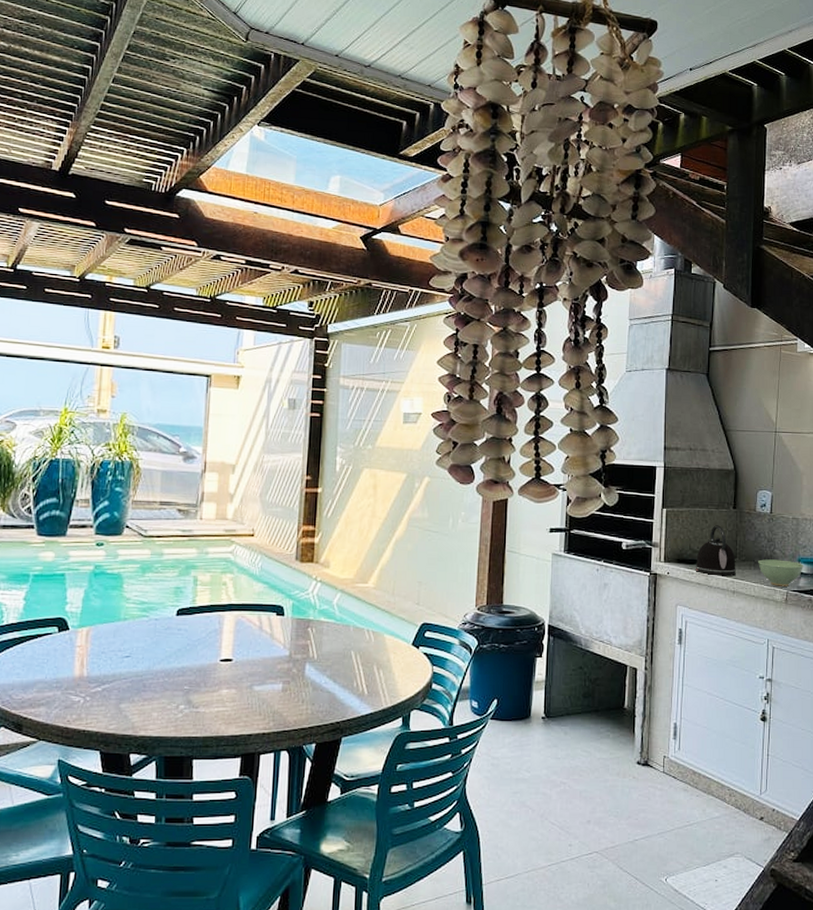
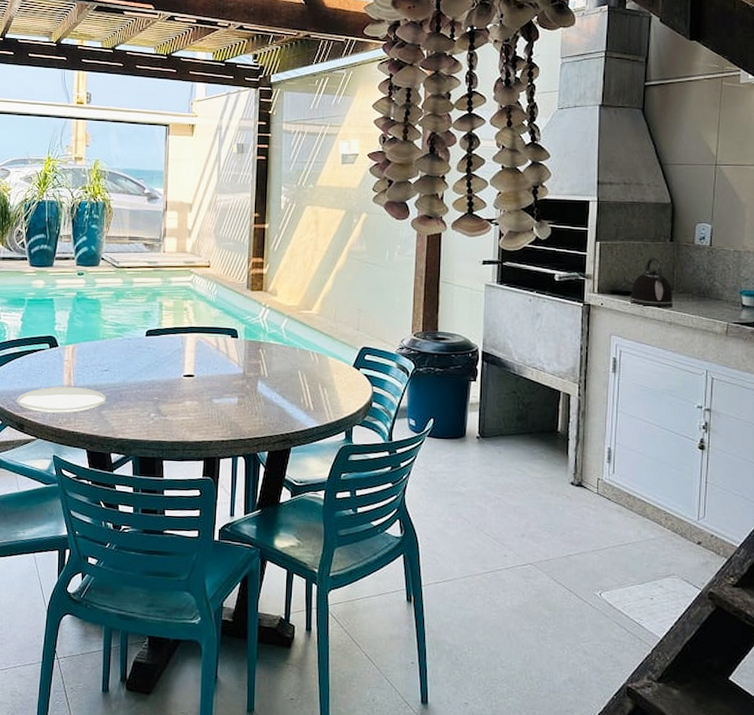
plate: none [14,677,126,710] -> present [16,387,106,414]
bowl: present [758,559,804,587] -> none [696,291,747,319]

